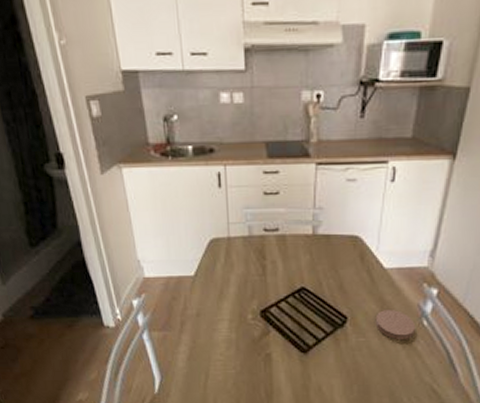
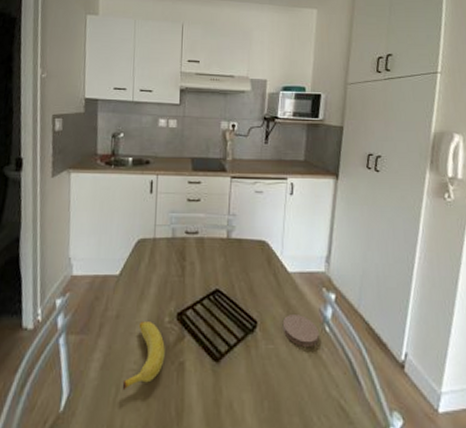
banana: none [211,319,251,377] -> present [122,321,165,391]

